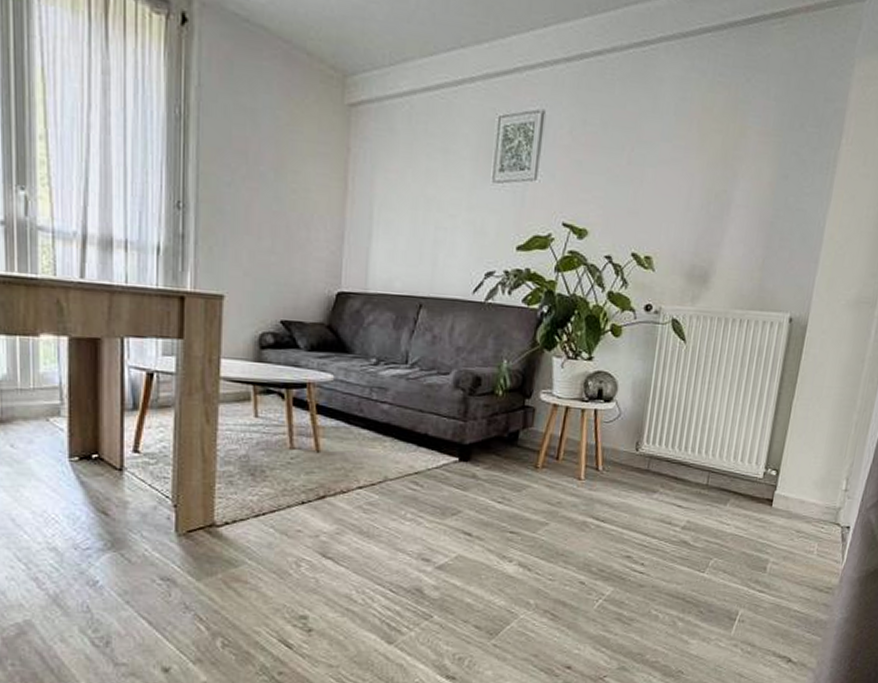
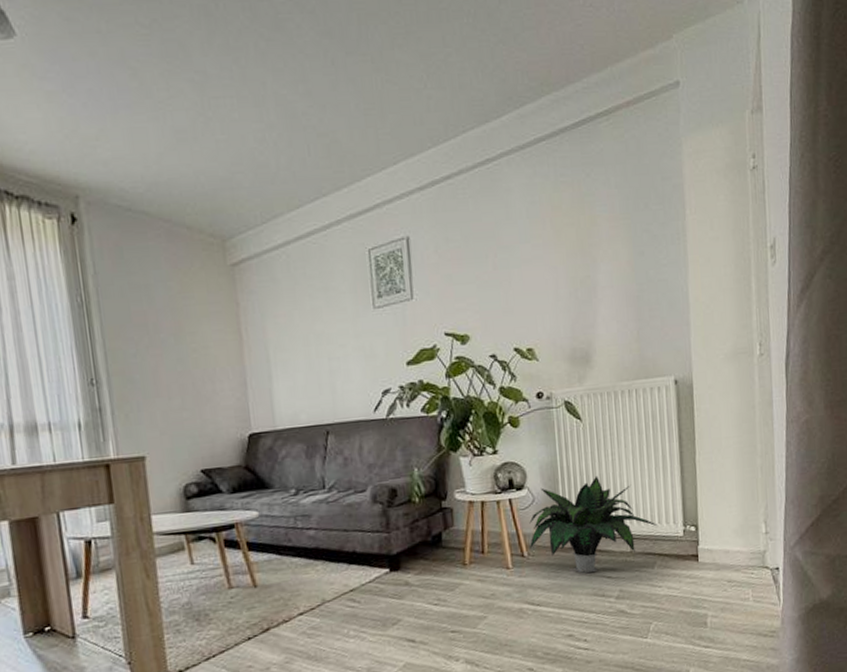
potted plant: none [606,401,741,499] -> present [529,475,659,574]

